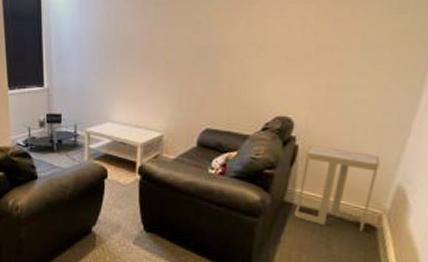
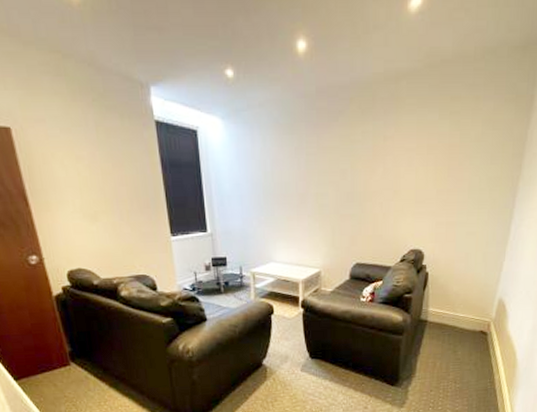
side table: present [294,146,381,232] -> none [428,271,487,337]

